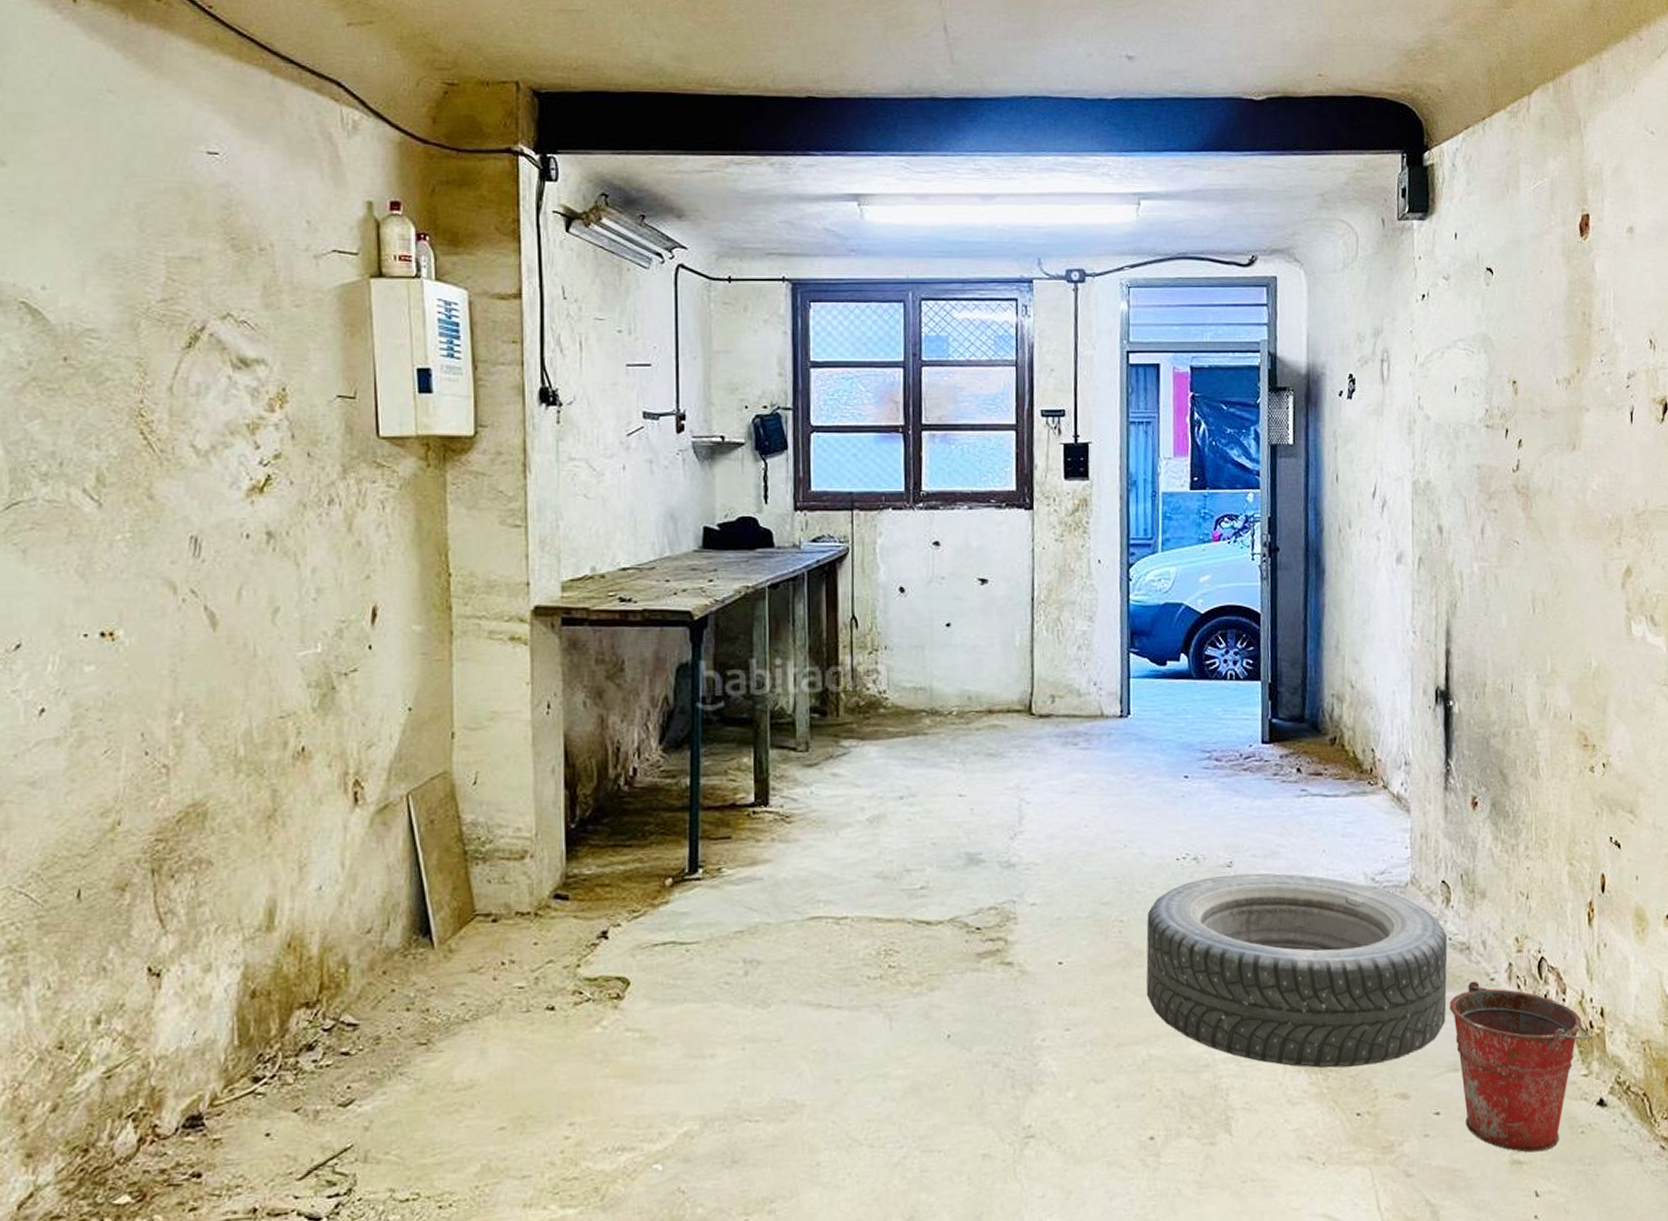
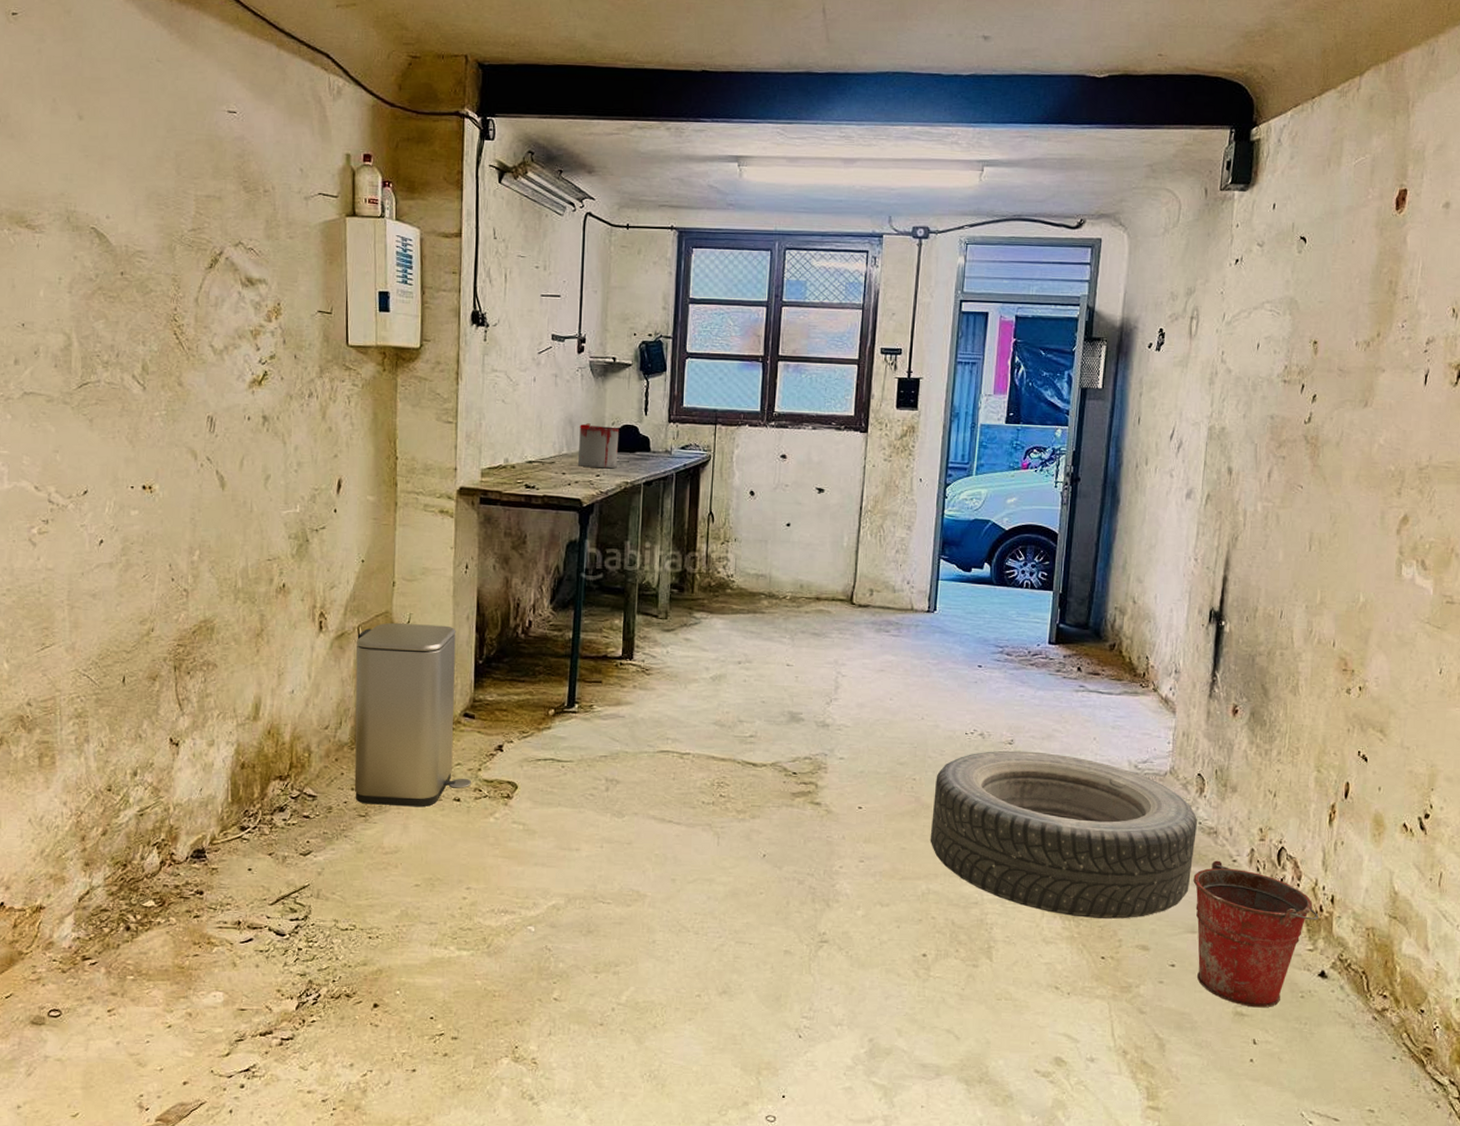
pedal bin: none [404,783,568,1028] -> present [354,623,471,806]
paint can: none [684,517,735,572] -> present [577,423,620,469]

